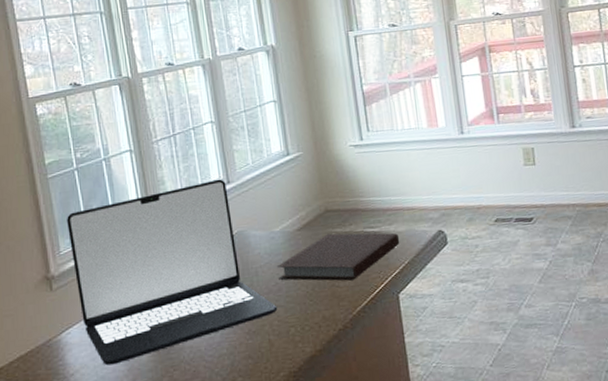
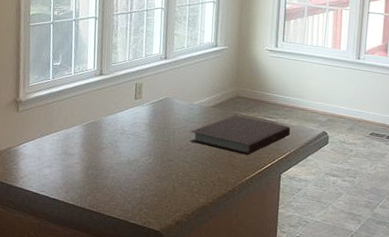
laptop: present [67,179,278,366] -> none [36,53,185,178]

